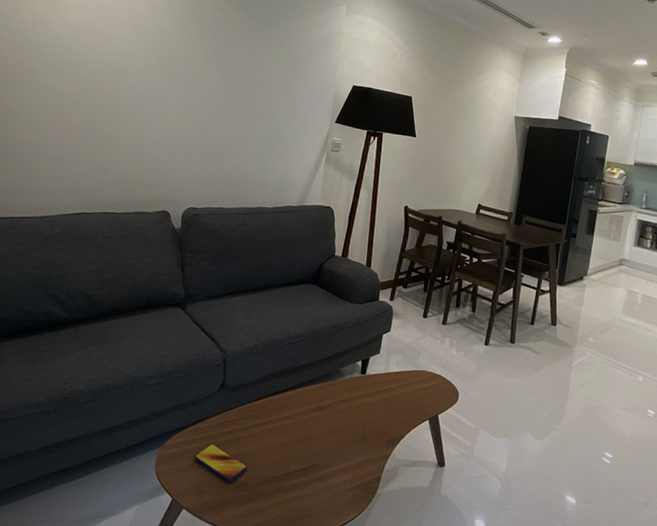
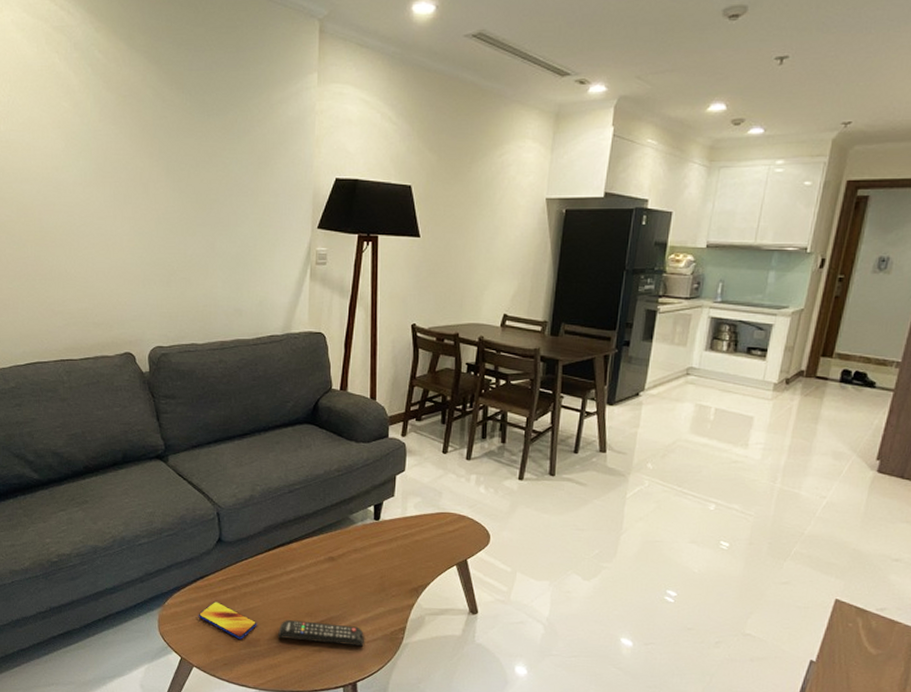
remote control: none [264,465,344,495] -> present [277,620,364,647]

